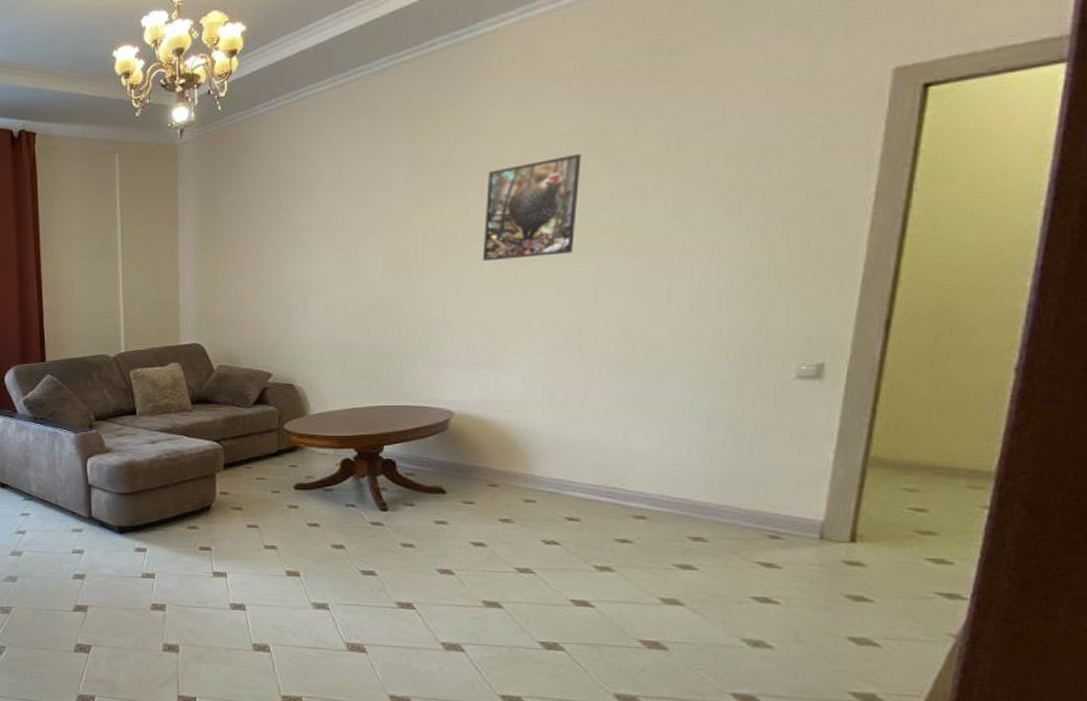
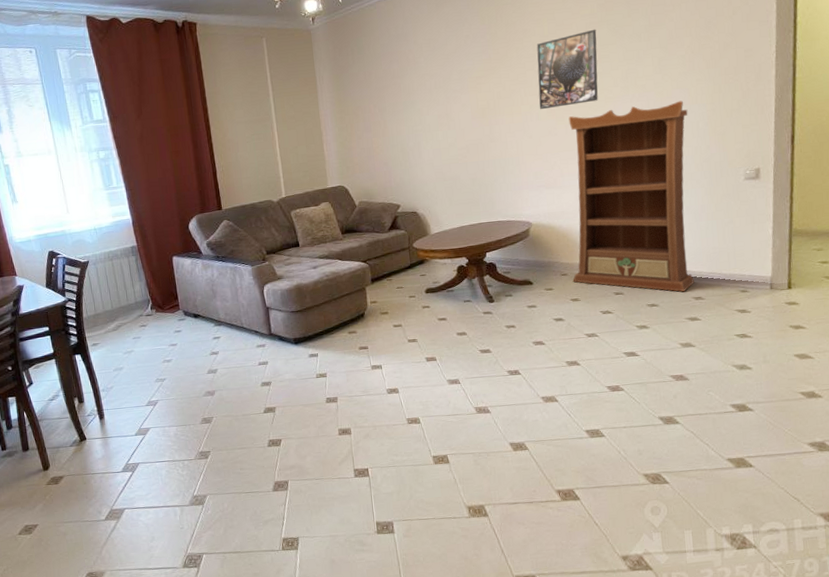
bookcase: none [505,259,714,528] -> present [568,100,694,292]

